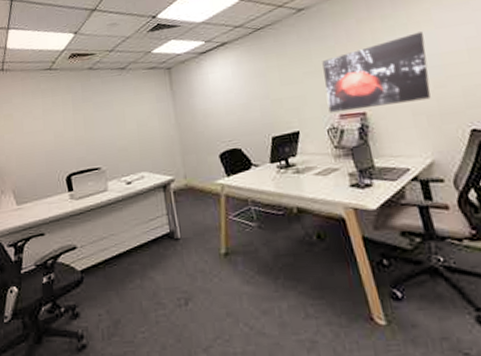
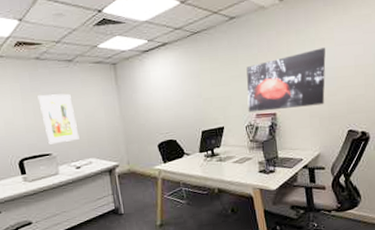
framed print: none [89,102,131,158] -> present [38,93,80,145]

